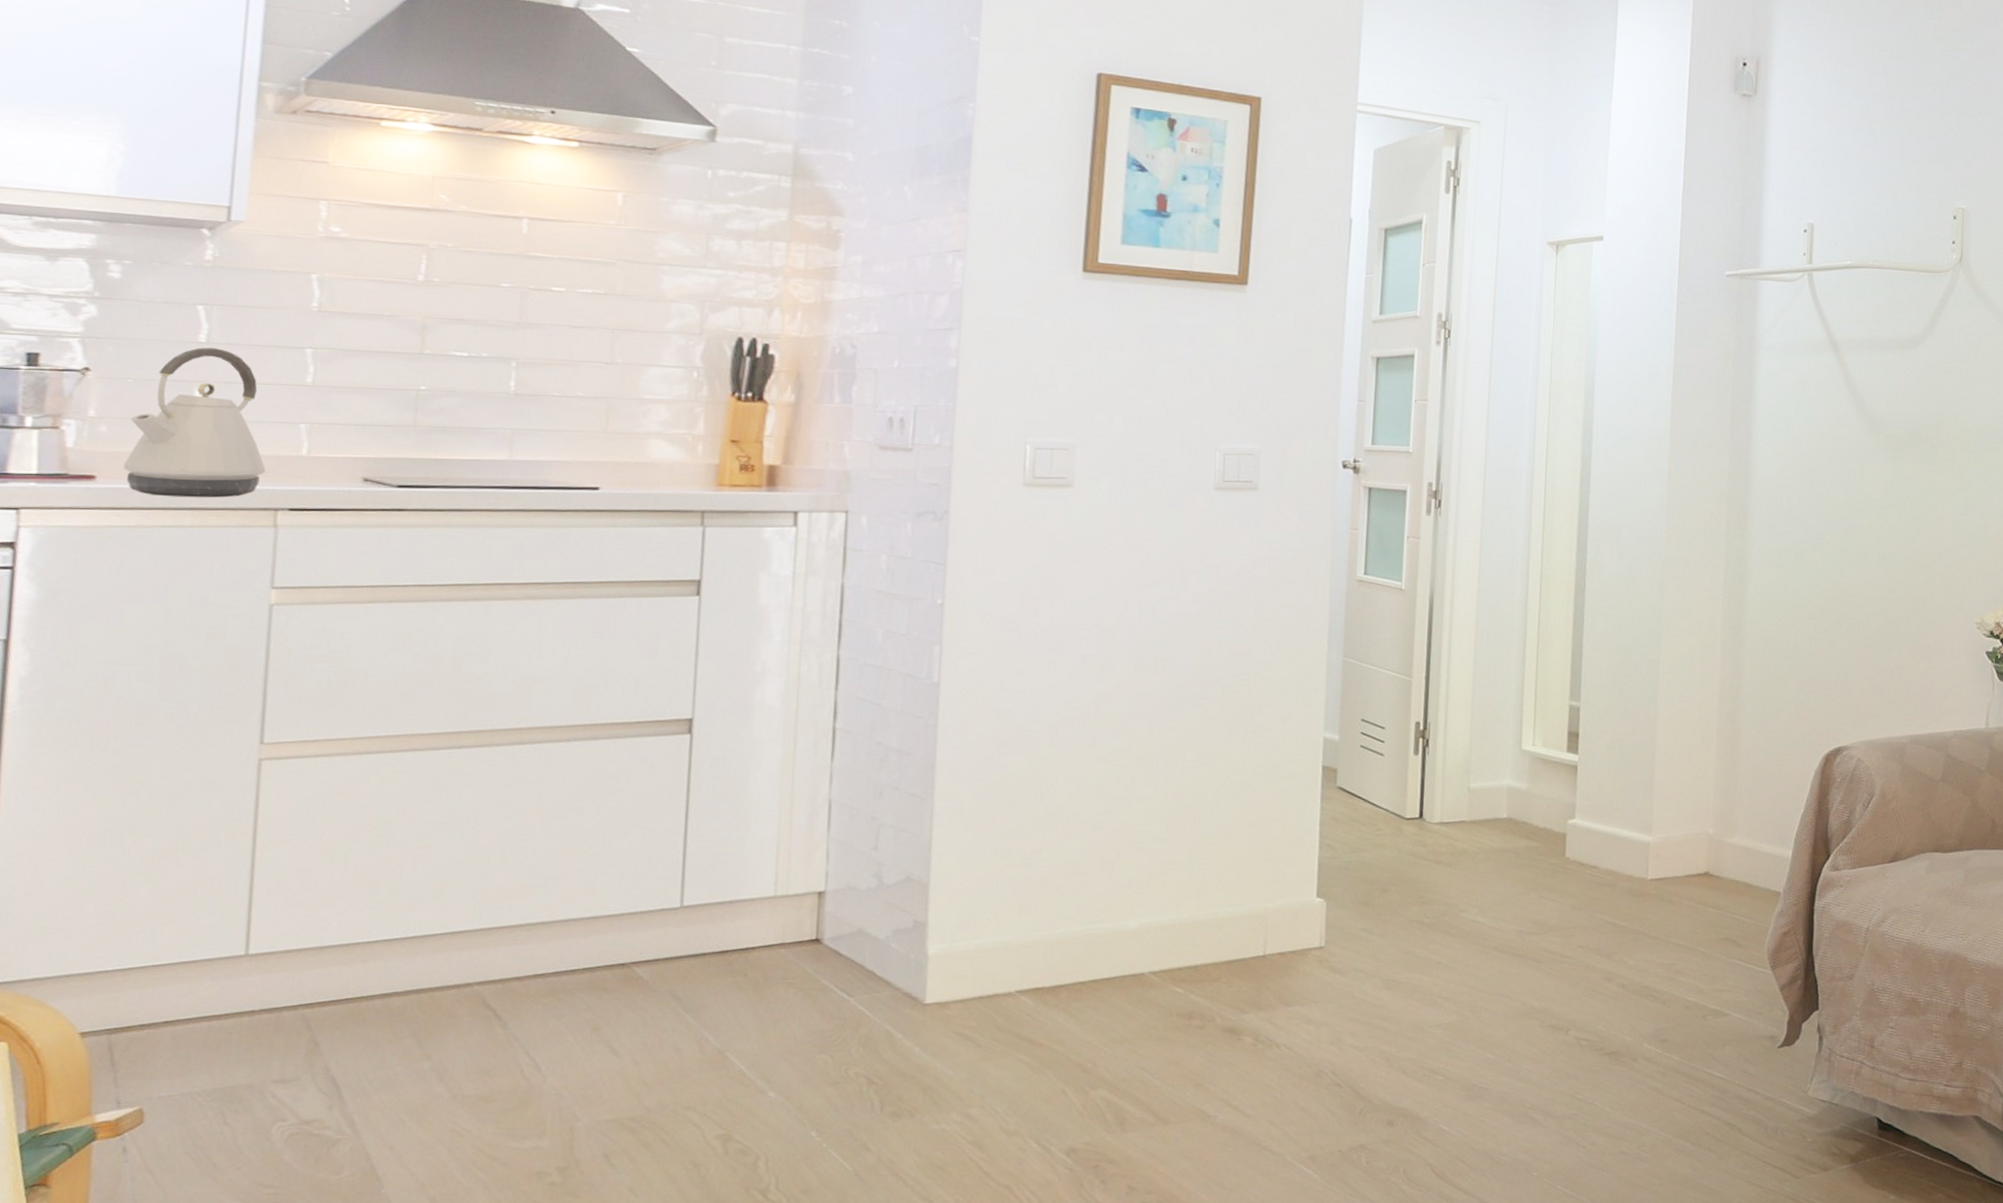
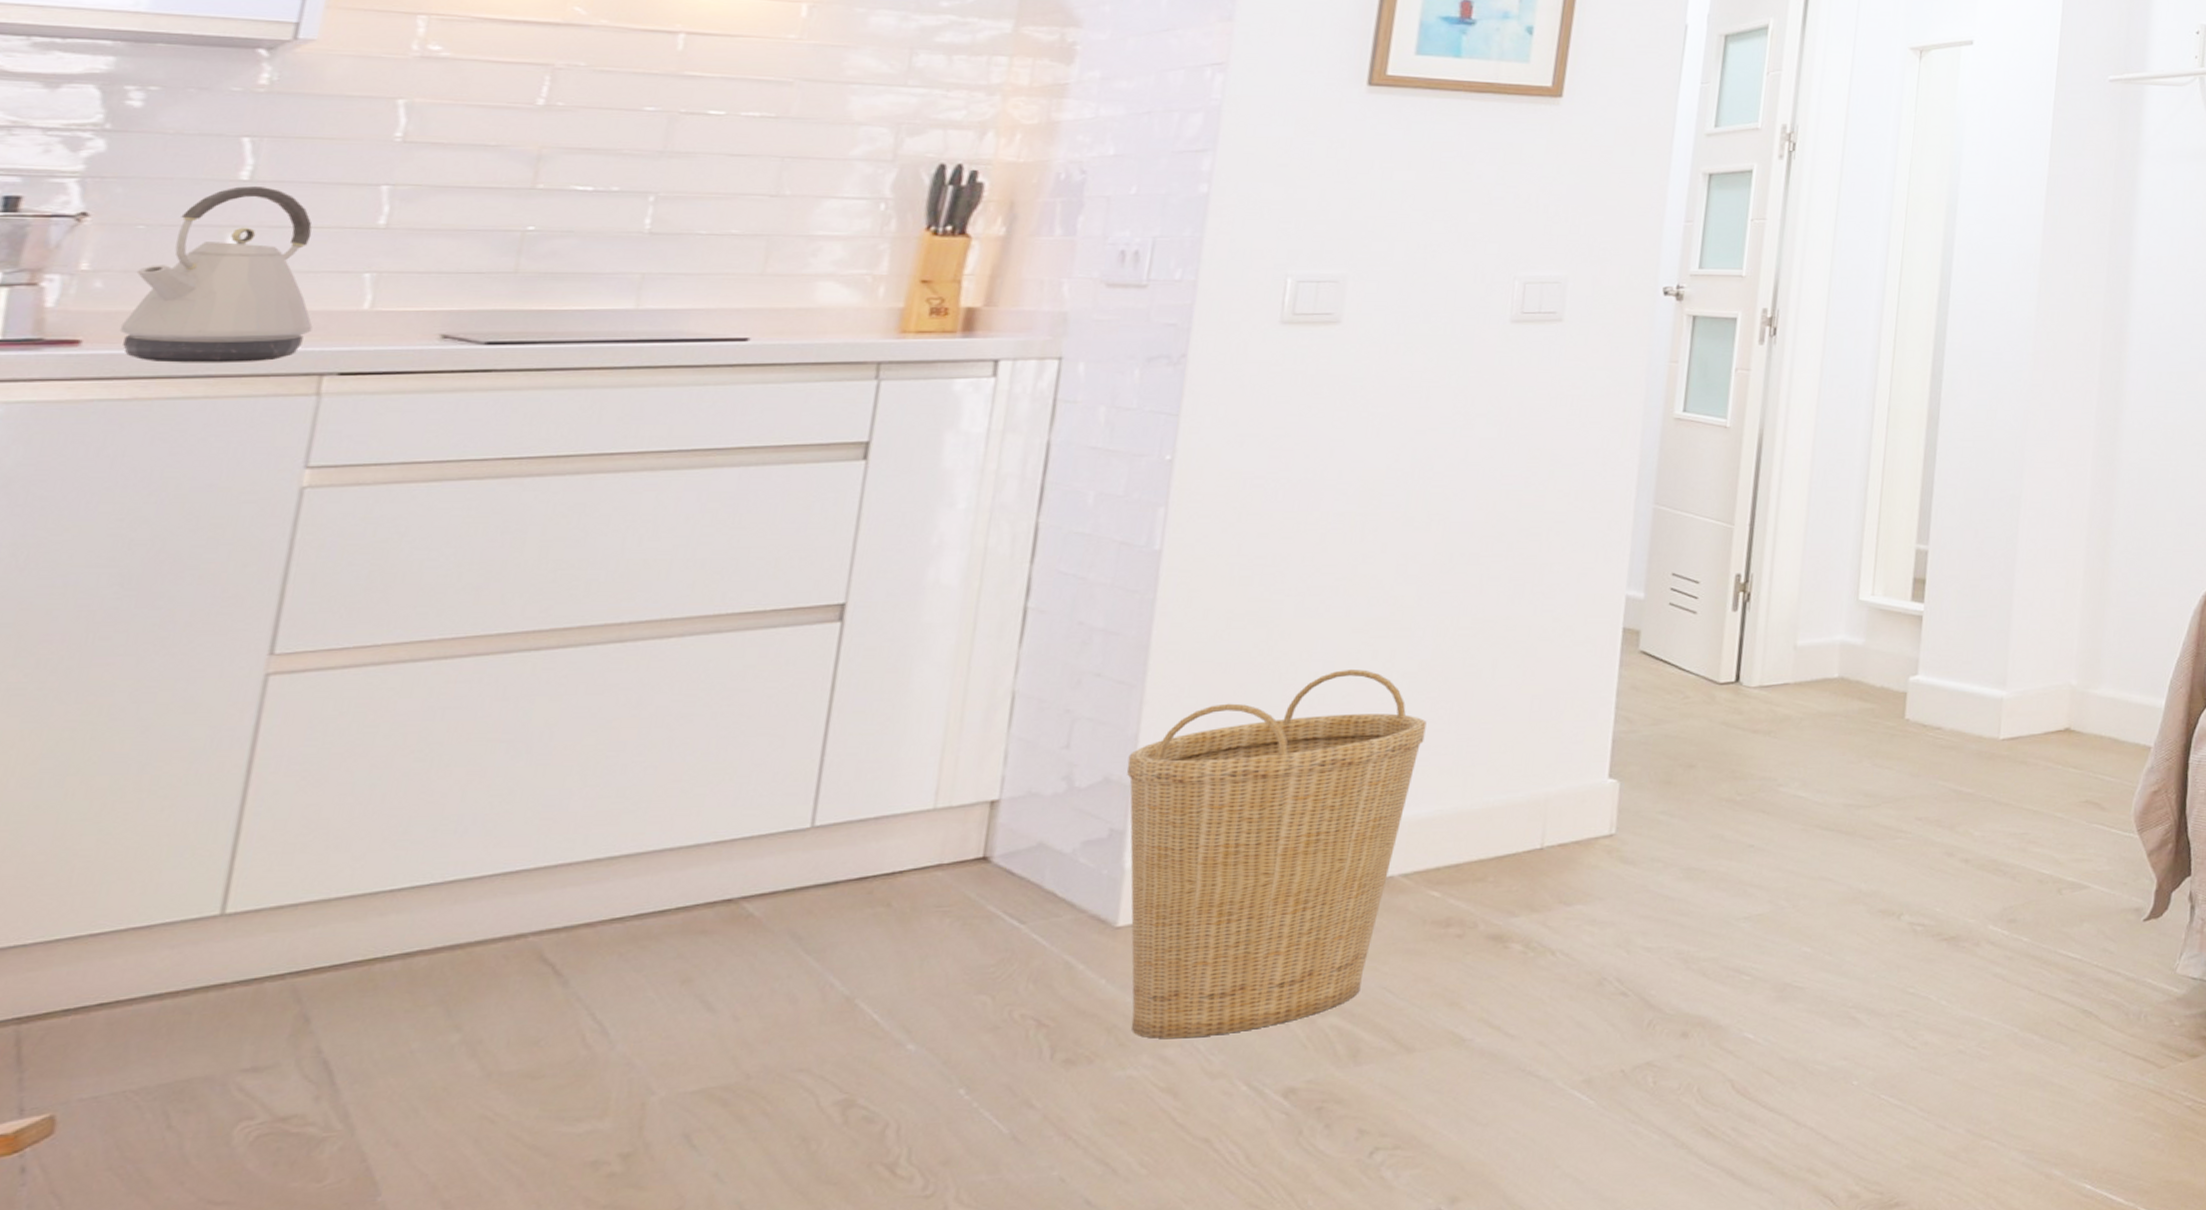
basket: none [924,793,1164,1101] -> present [1127,670,1427,1039]

